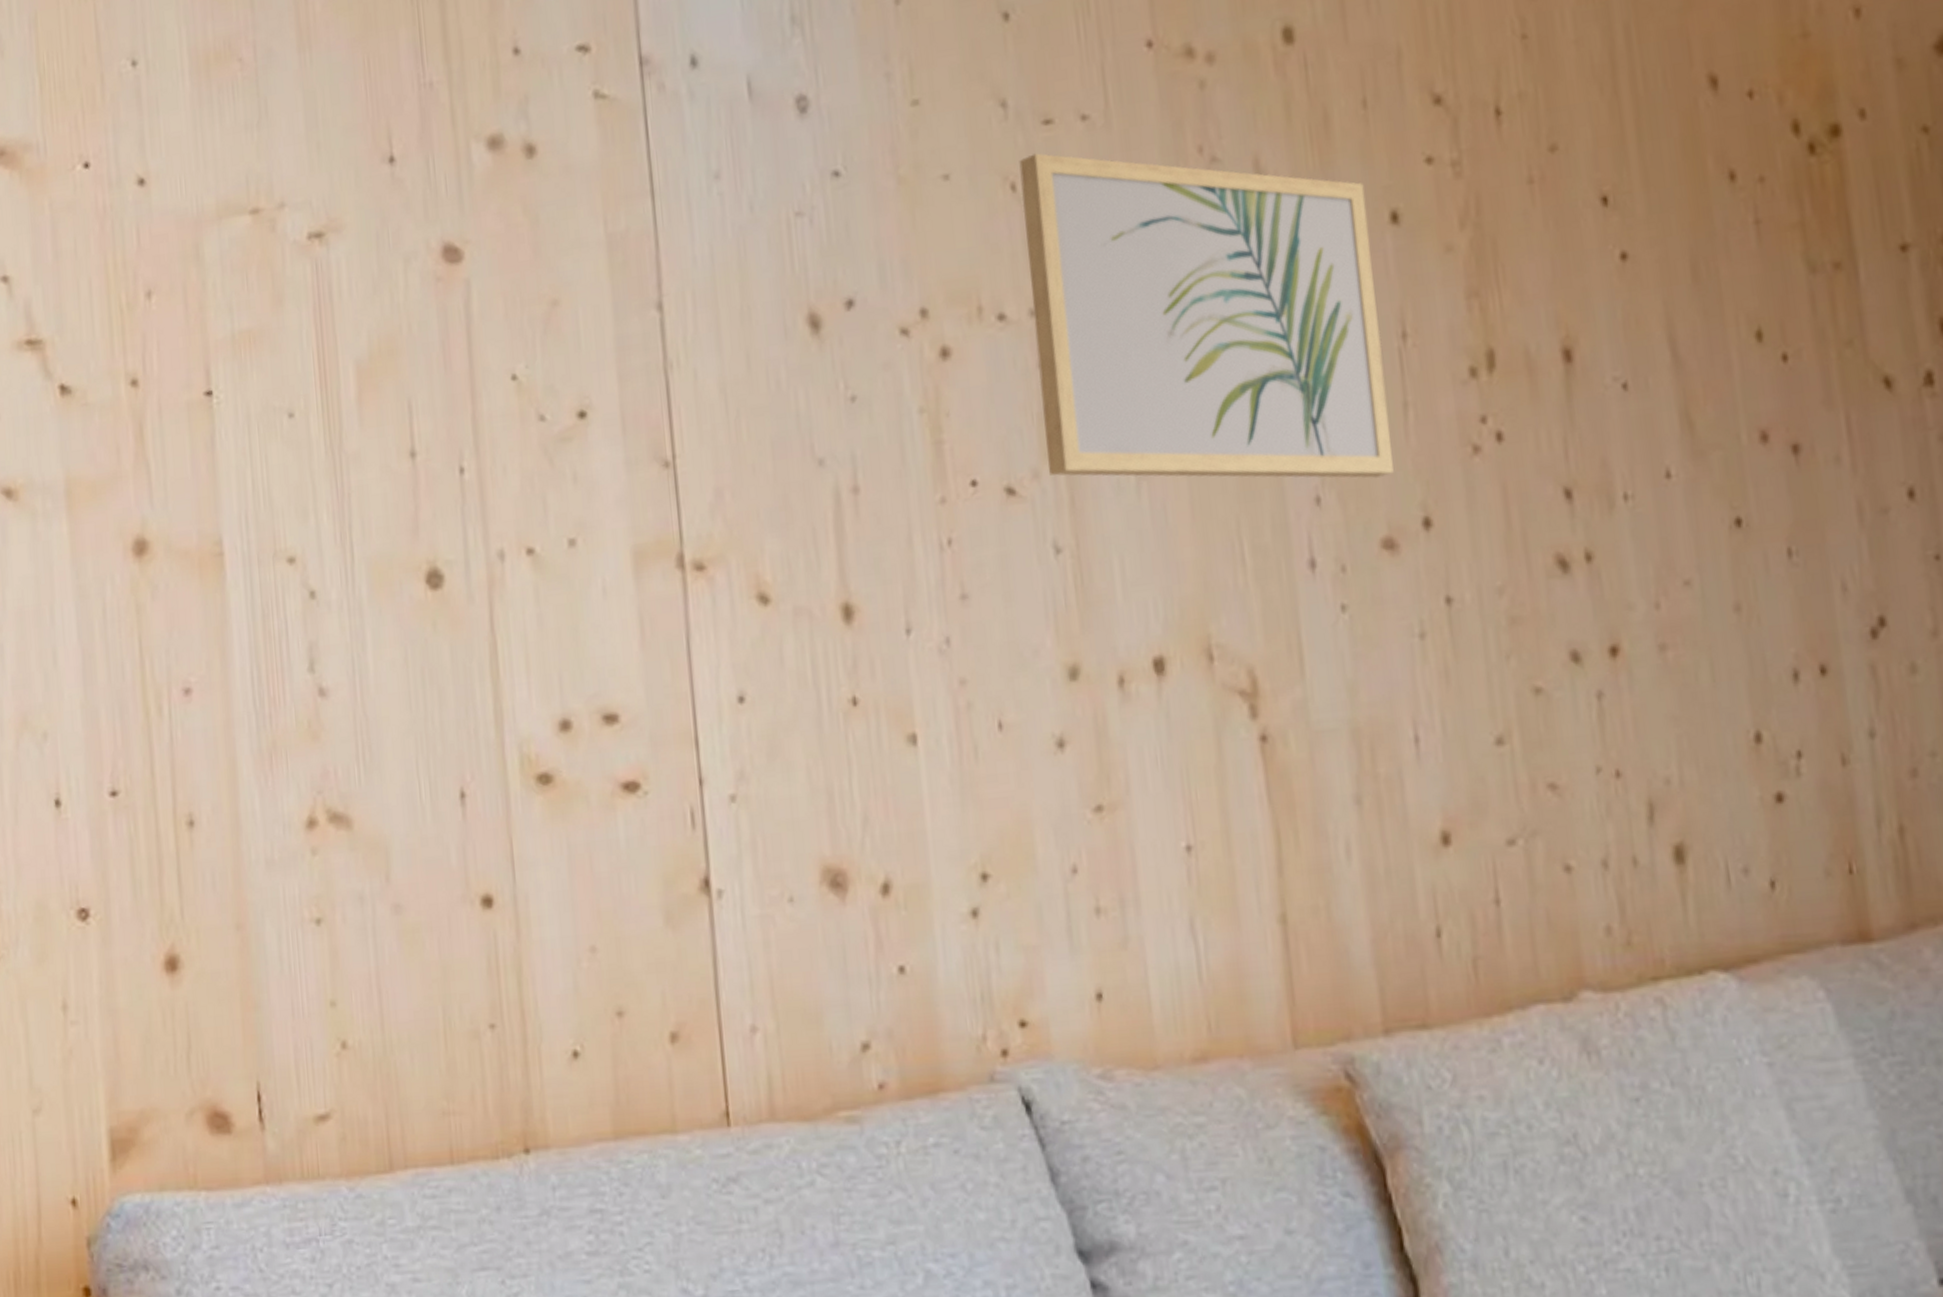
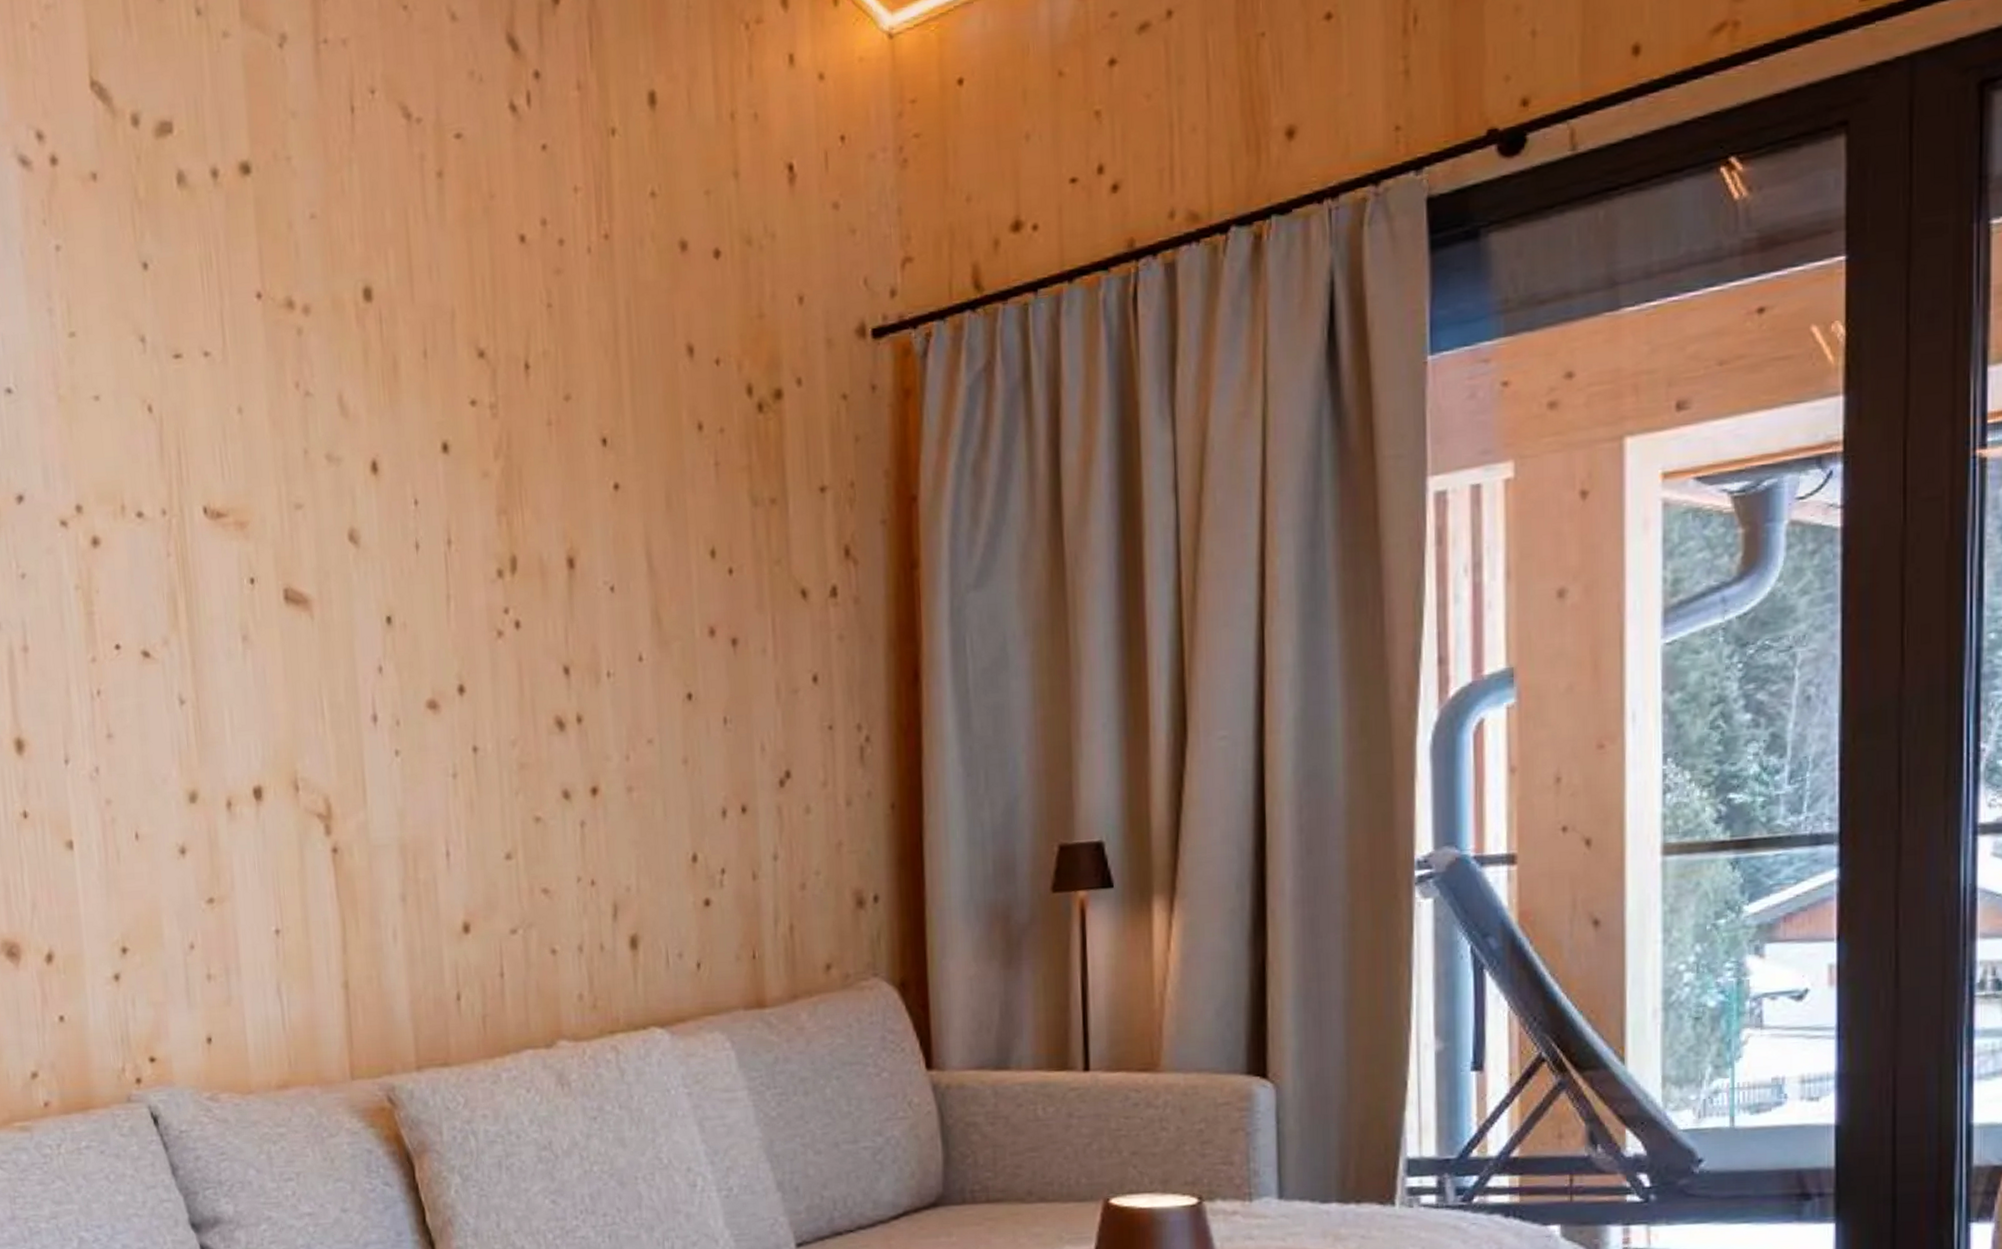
wall art: present [1019,153,1394,479] -> none [154,382,438,654]

